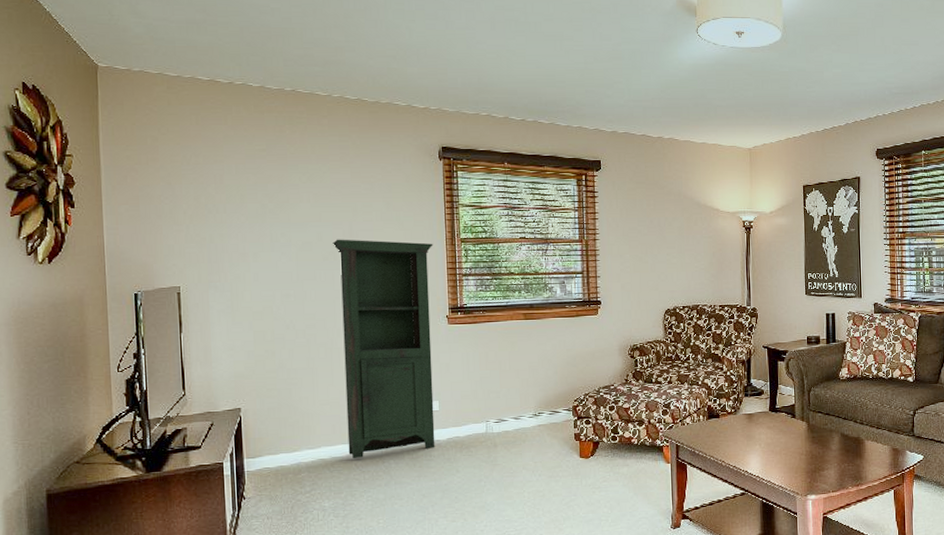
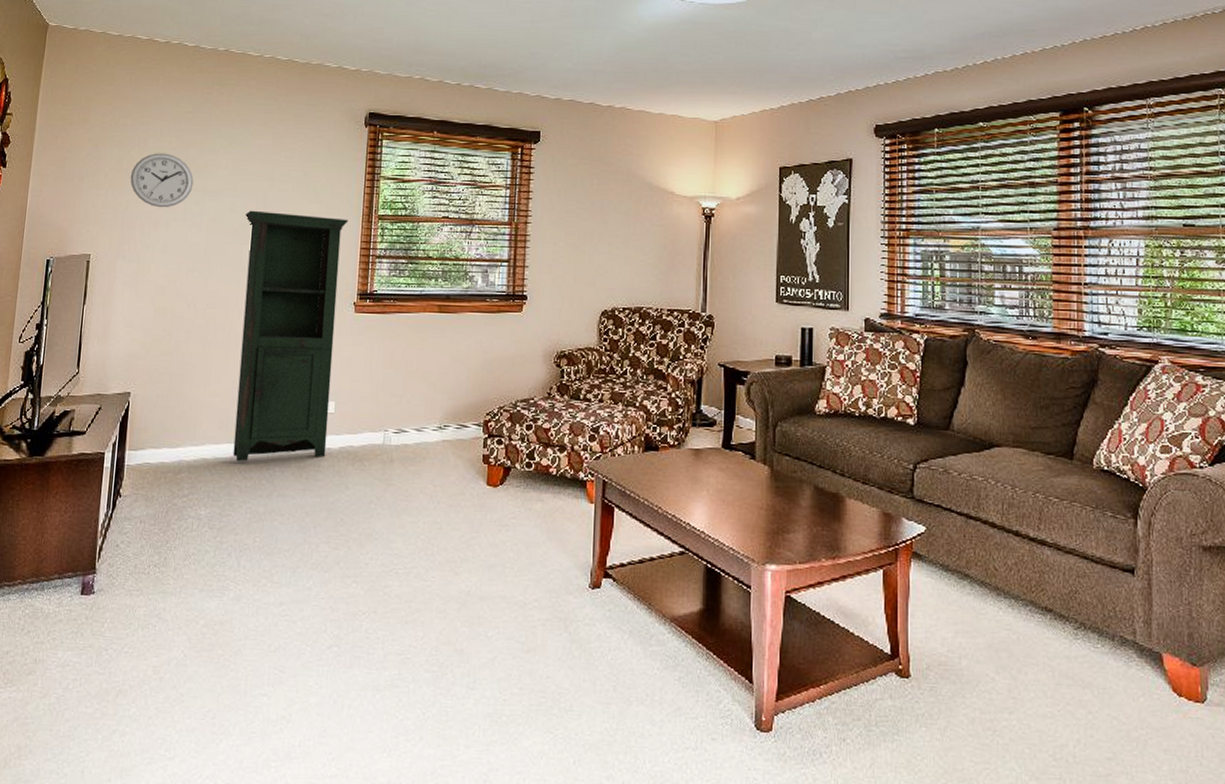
wall clock: none [210,189,277,241] -> present [130,153,194,208]

